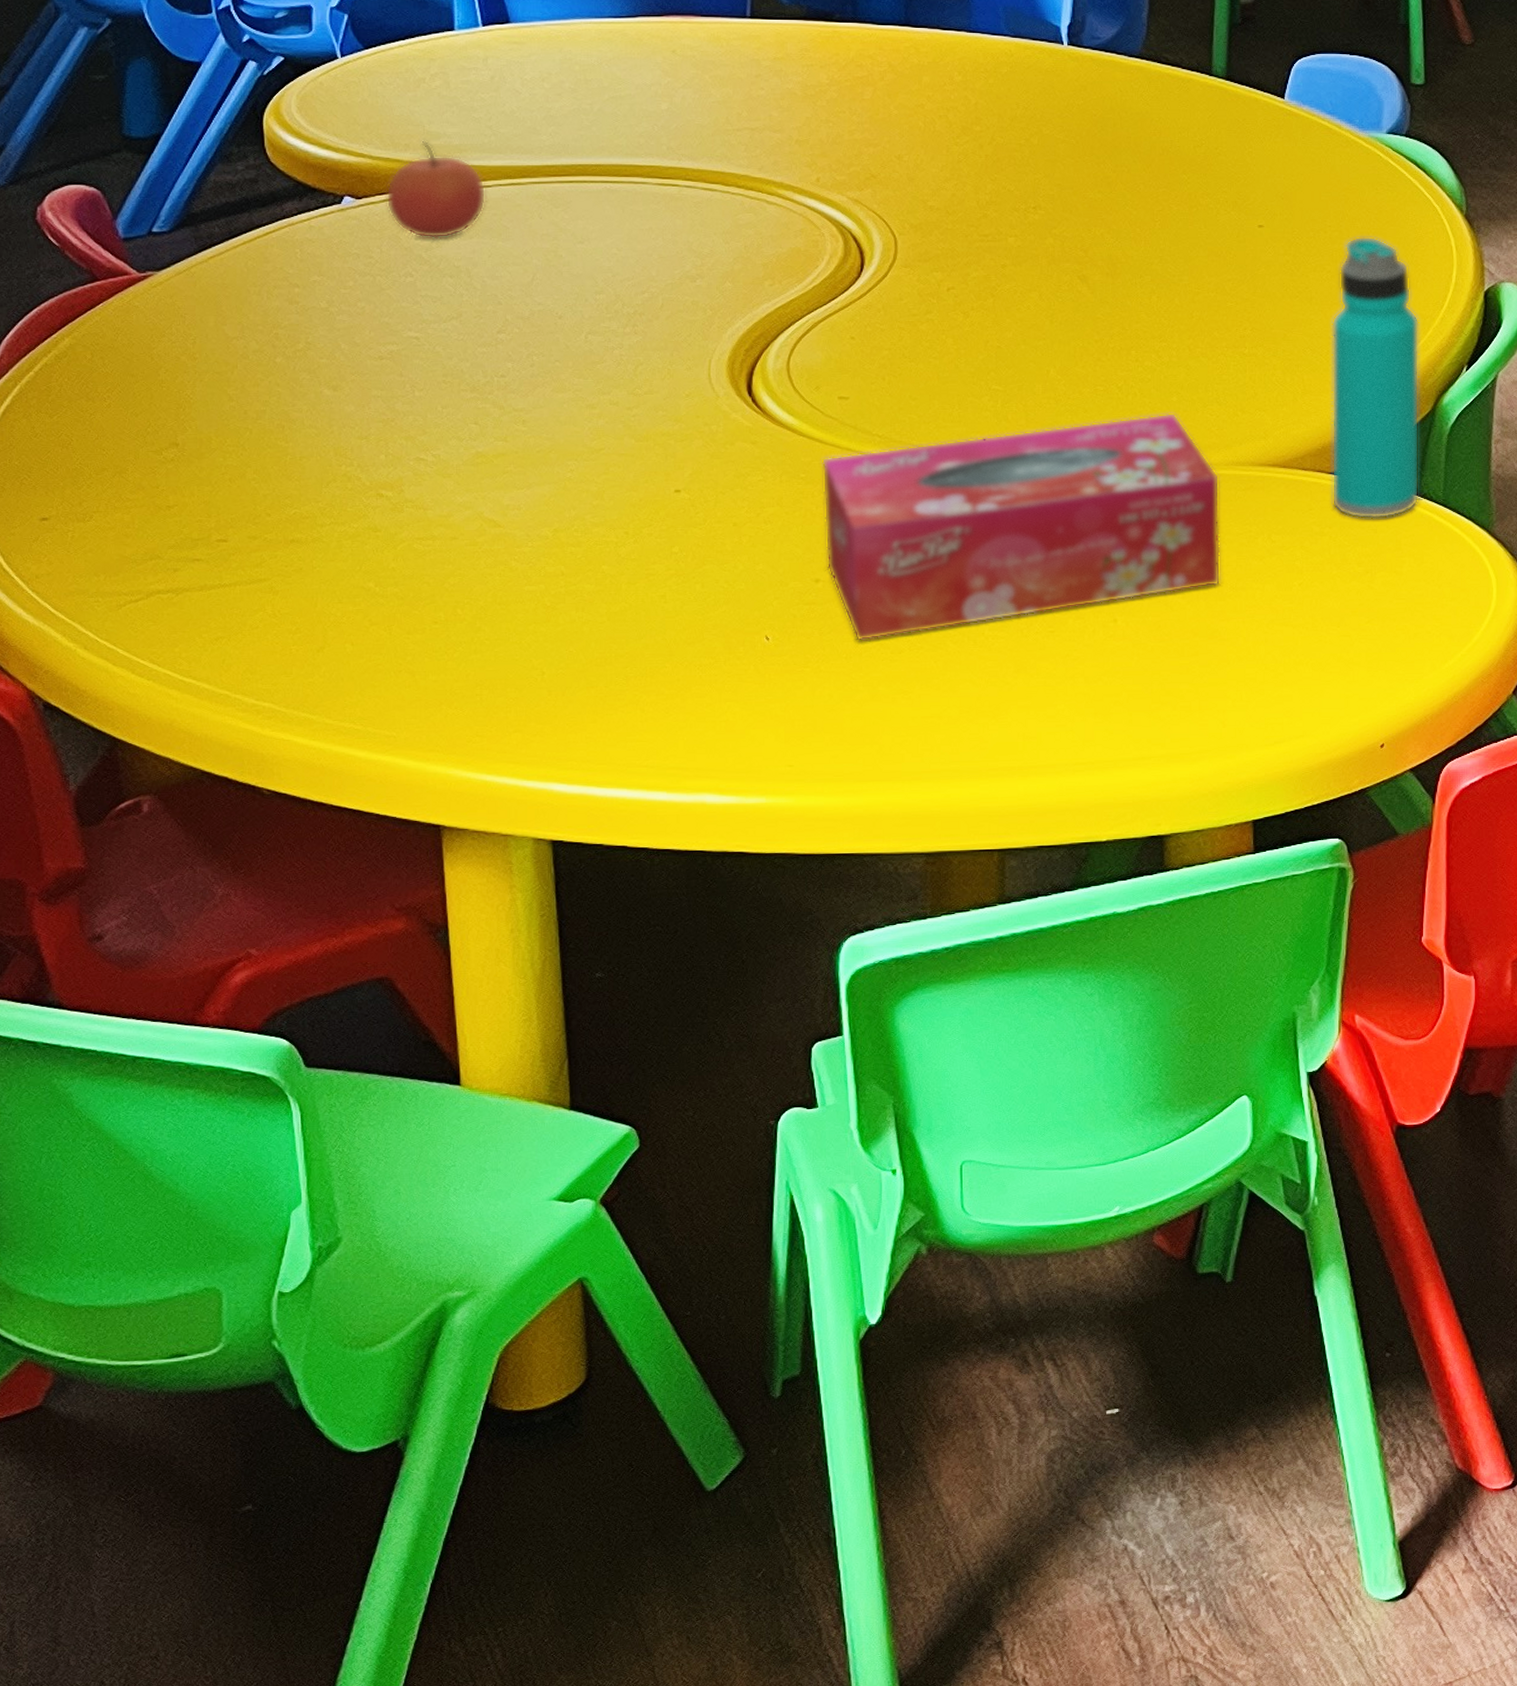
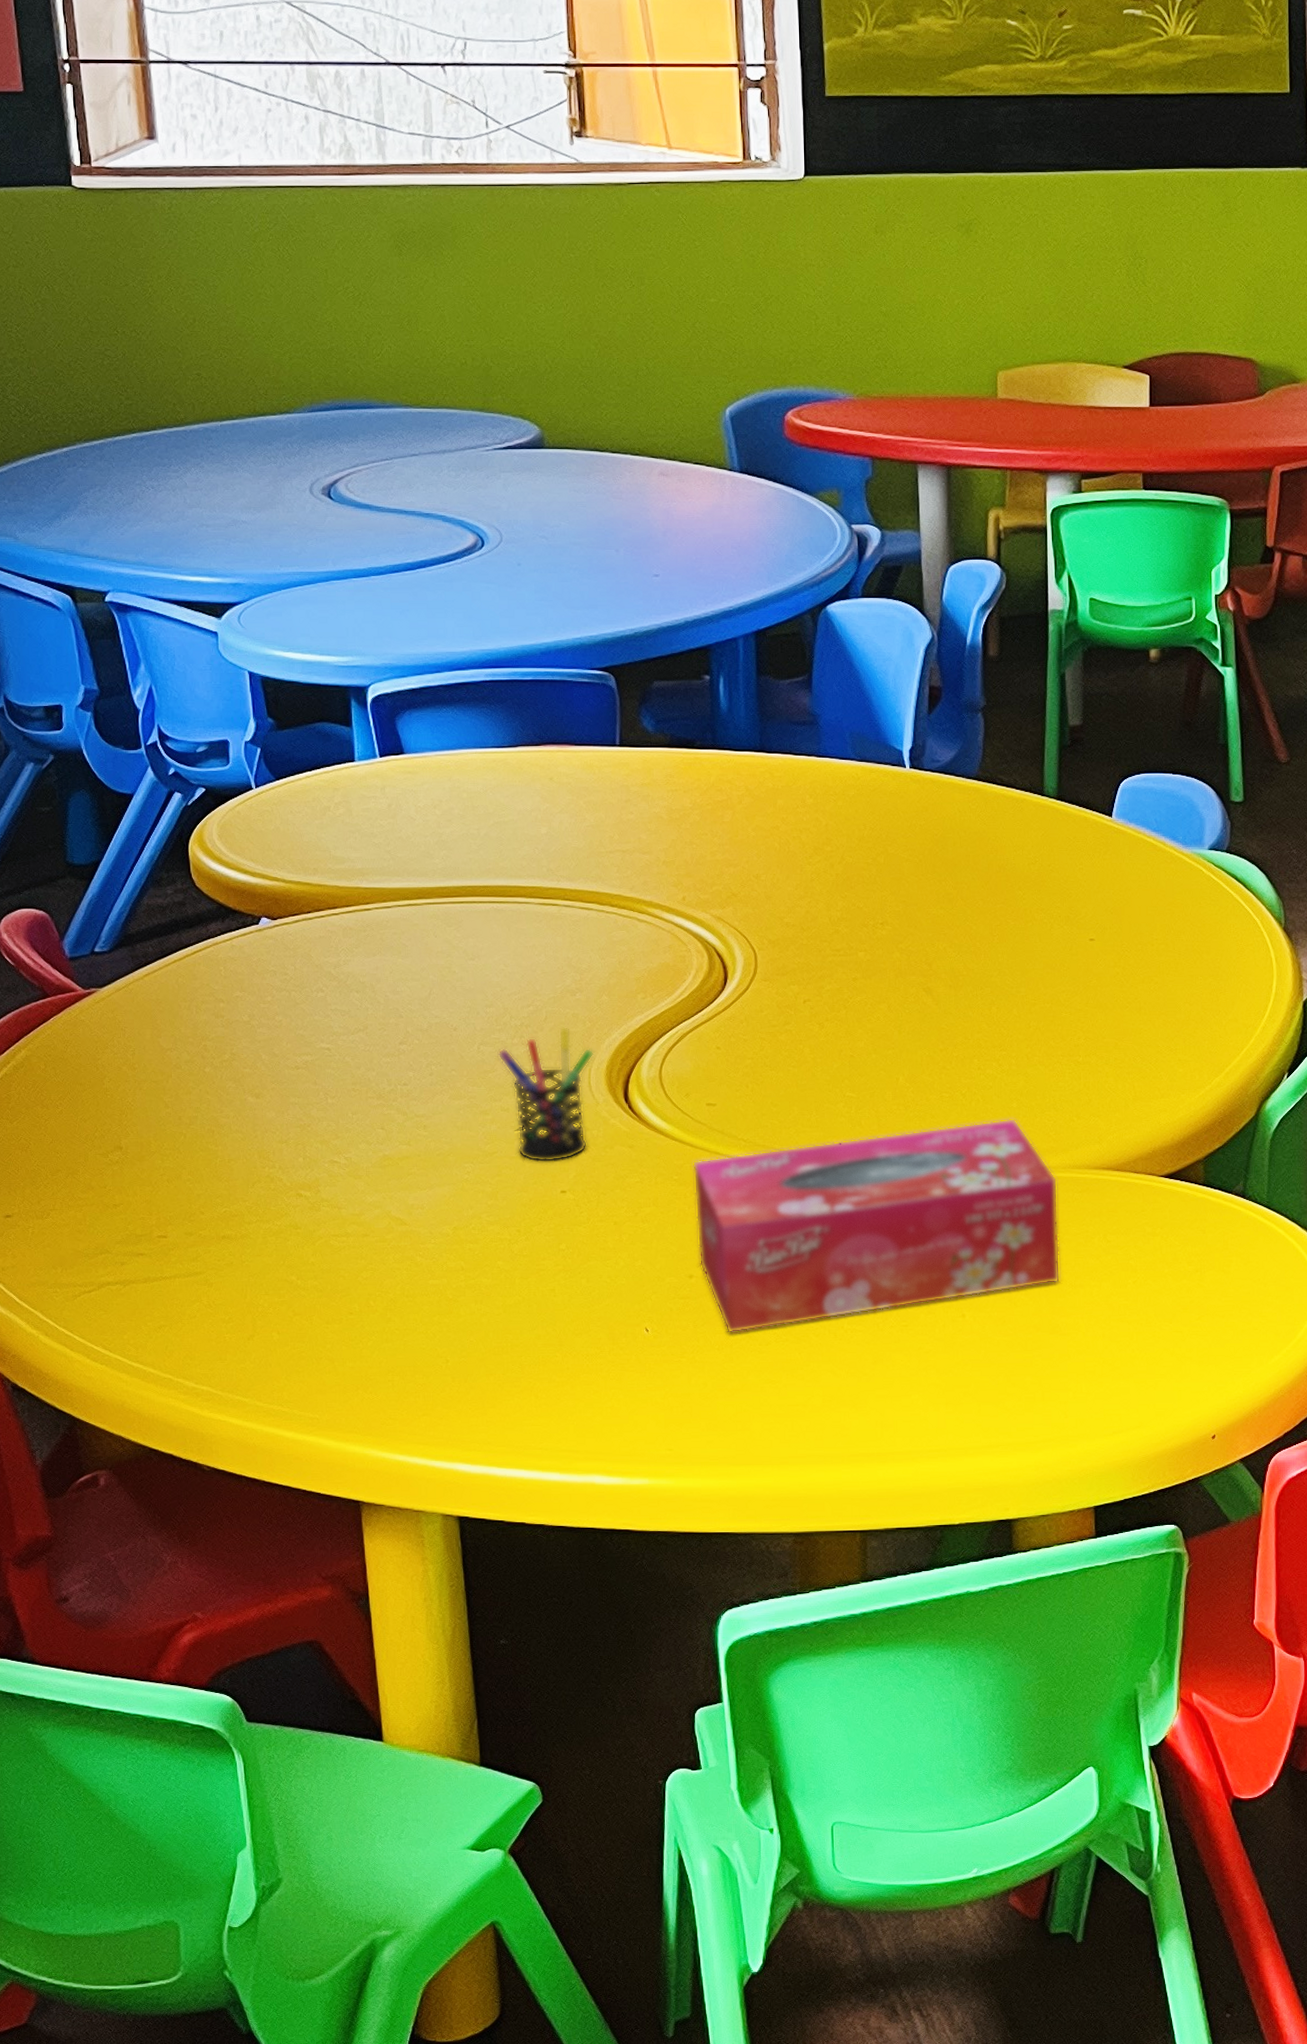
apple: present [386,140,486,239] -> none [298,864,387,957]
pen holder: none [607,315,715,460] -> present [497,1027,595,1163]
water bottle: present [1332,236,1419,519] -> none [1160,949,1245,1220]

